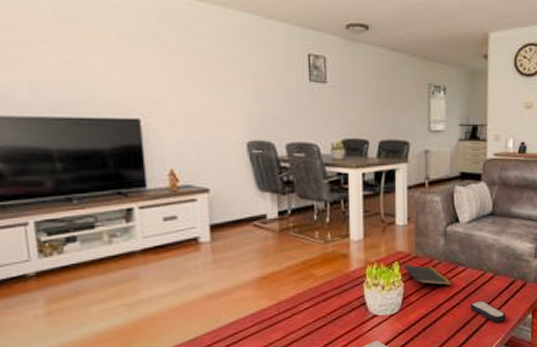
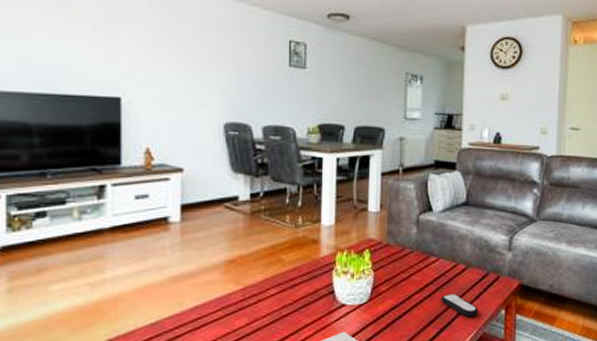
notepad: present [403,264,452,290] -> none [374,253,423,280]

